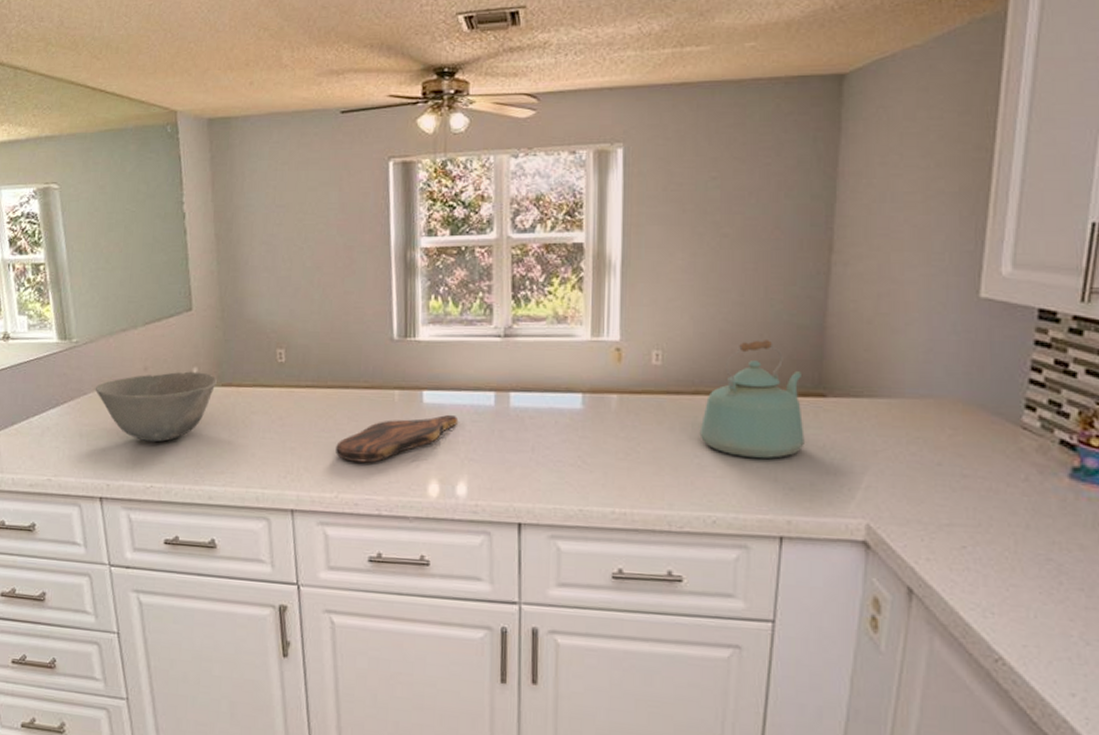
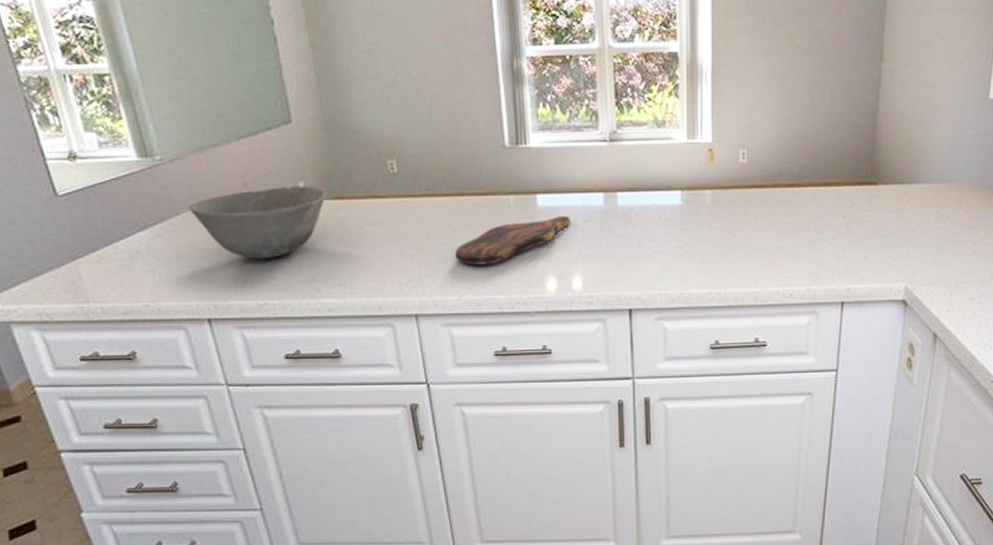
kettle: present [699,340,805,459] -> none [779,138,860,239]

